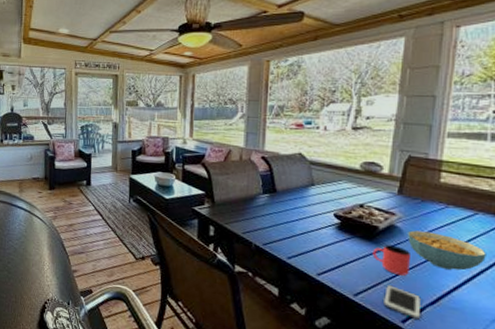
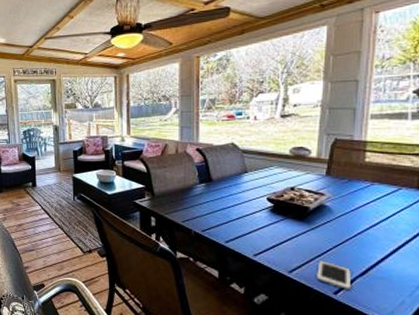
cup: present [372,244,412,276] -> none [304,223,341,251]
cereal bowl: present [408,230,486,271] -> none [337,208,410,243]

